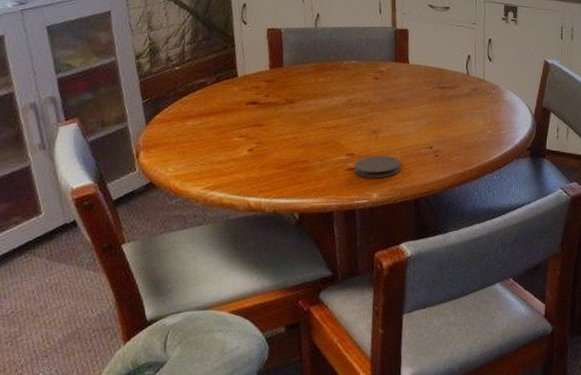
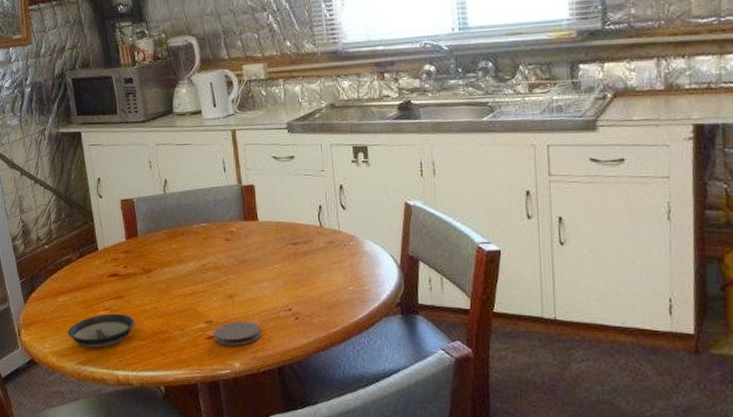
saucer: none [195,140,273,174] -> present [68,313,135,348]

